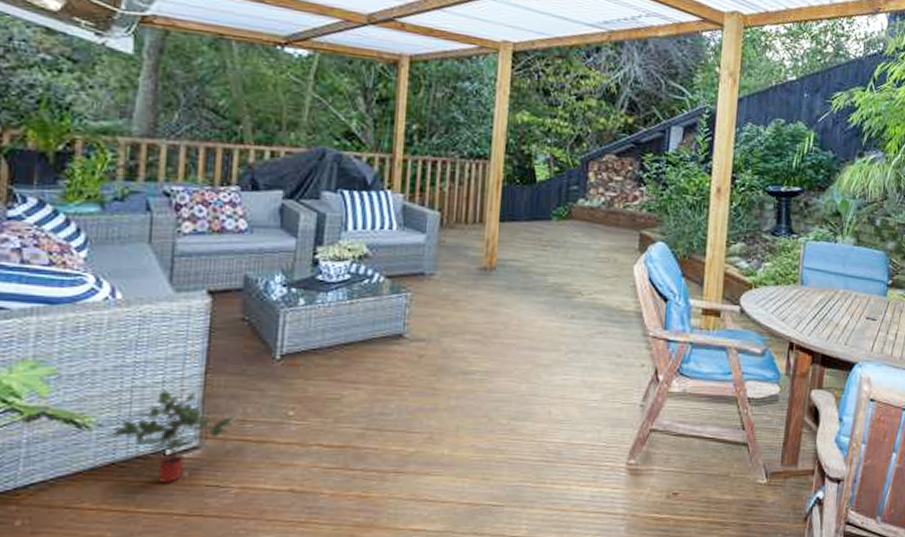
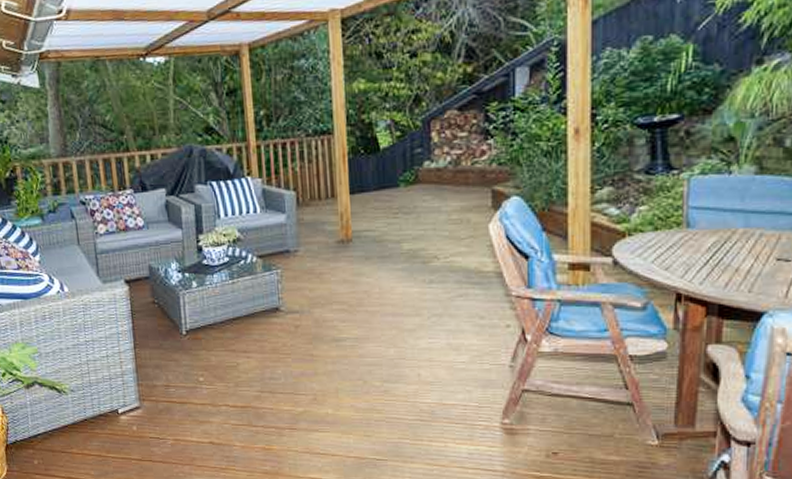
potted plant: present [110,390,237,484] -> none [80,362,163,436]

